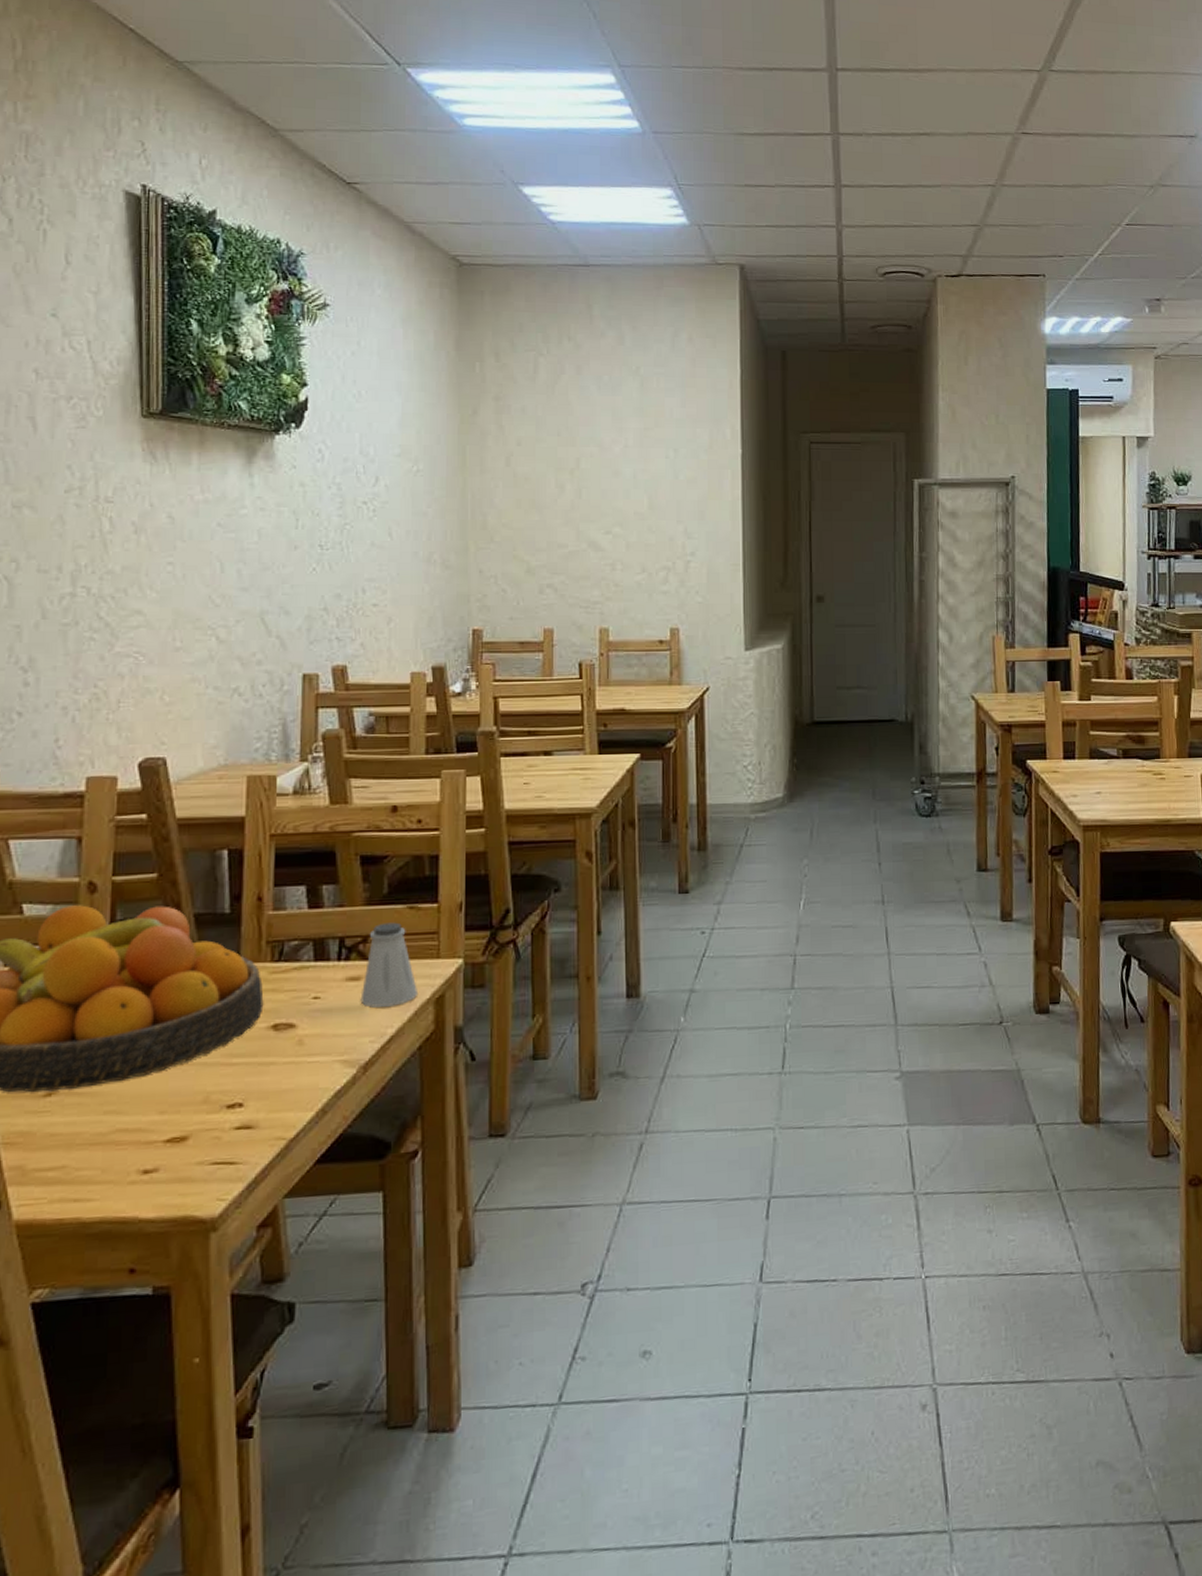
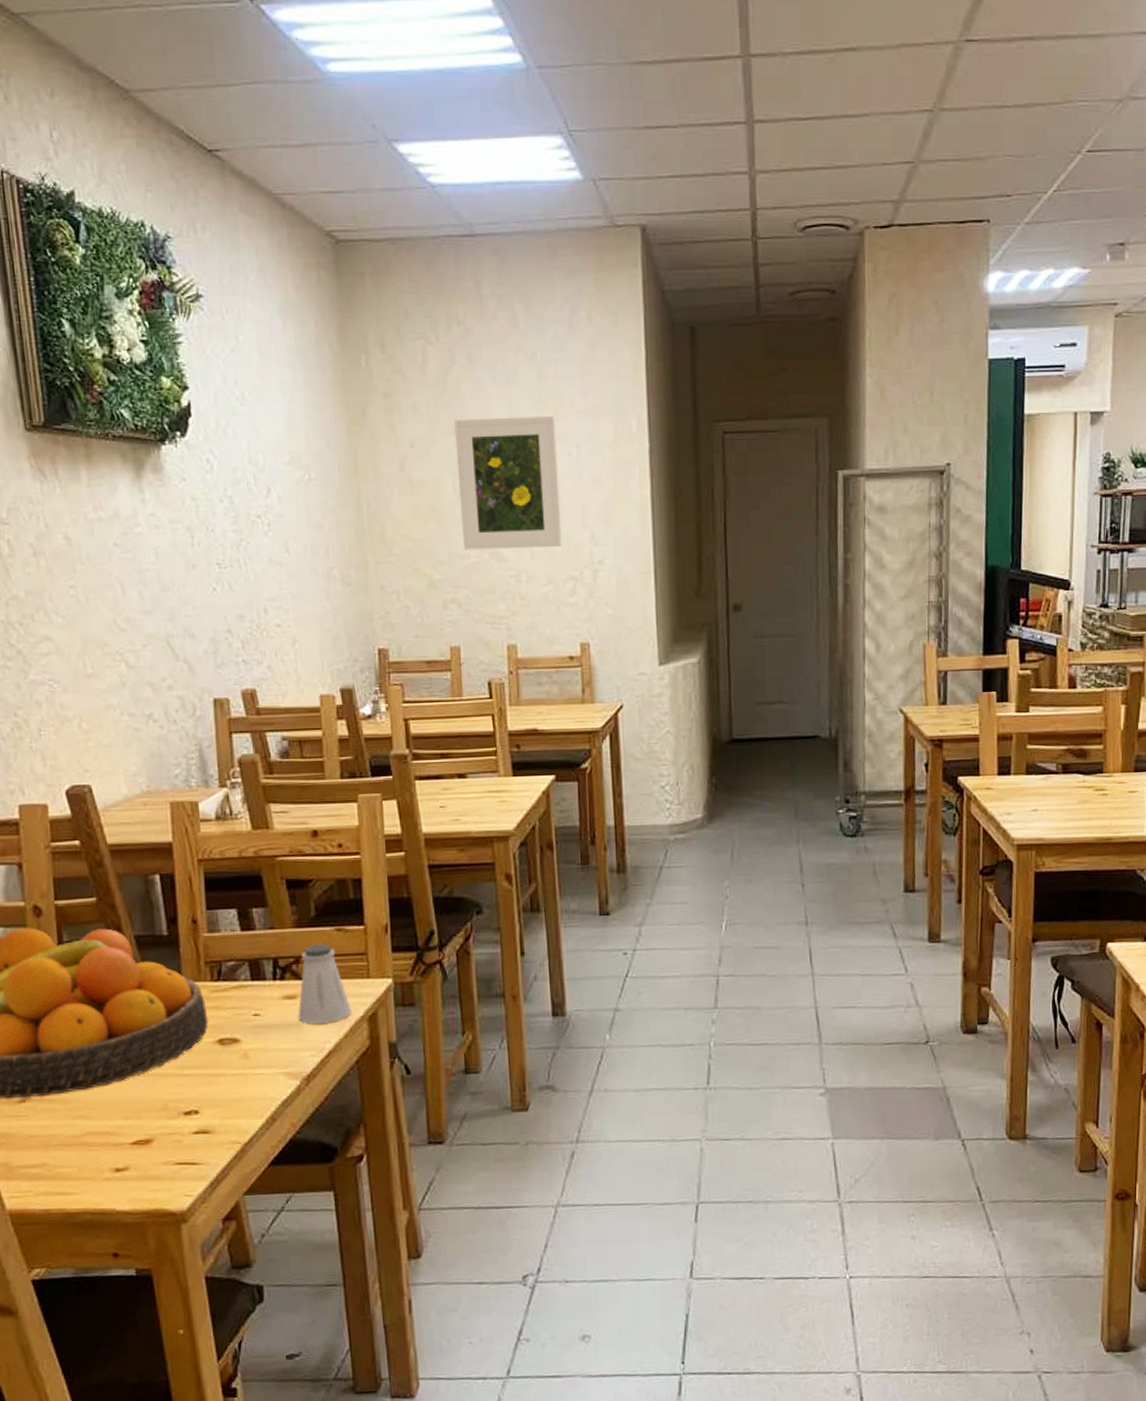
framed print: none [560,422,657,540] -> present [454,416,562,550]

